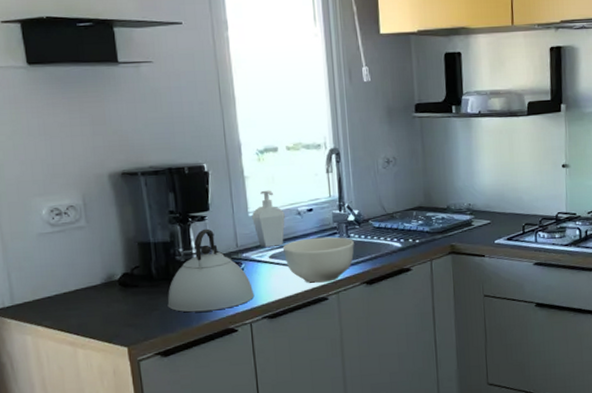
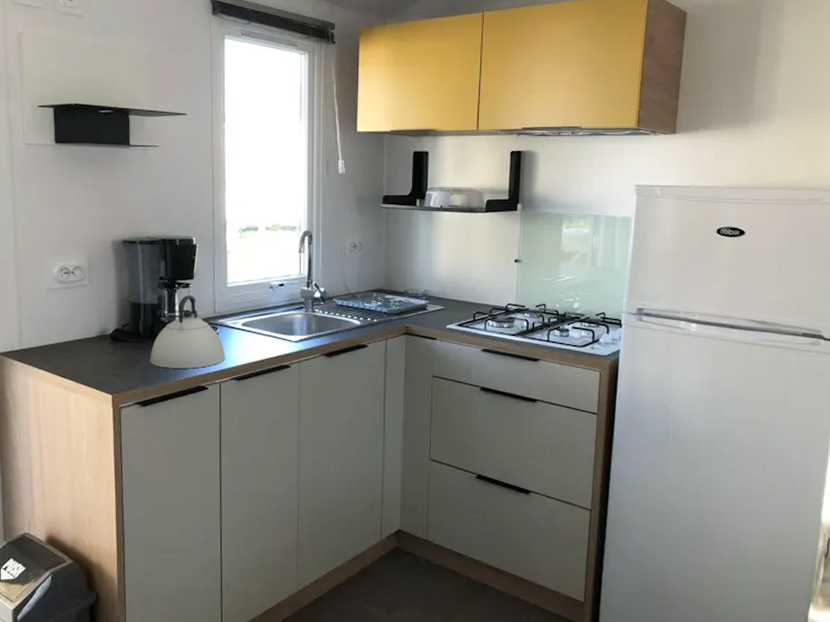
soap bottle: present [252,190,285,248] -> none [230,264,259,316]
bowl: present [282,236,354,284] -> none [254,310,318,352]

